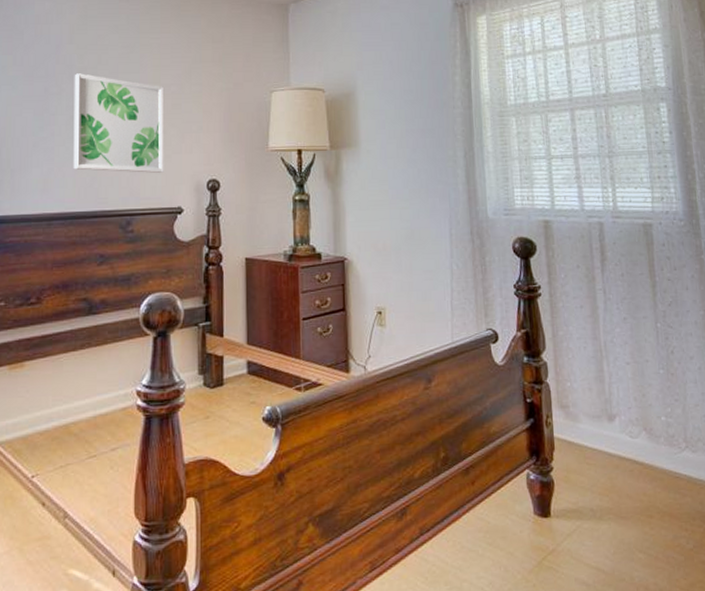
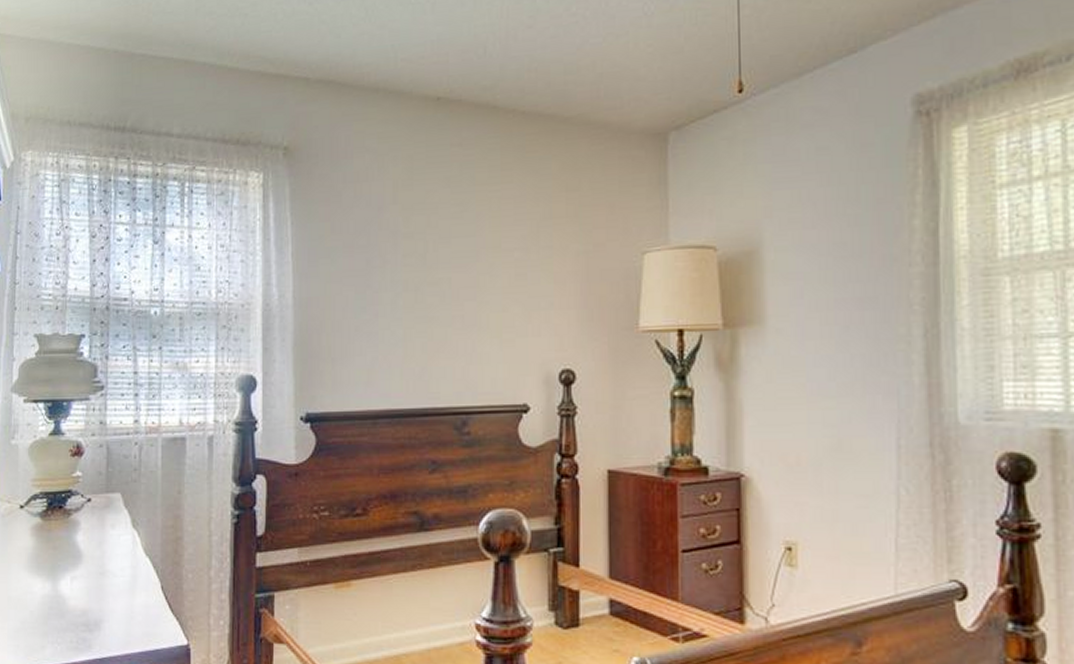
wall art: present [73,73,164,173] -> none [399,240,506,362]

